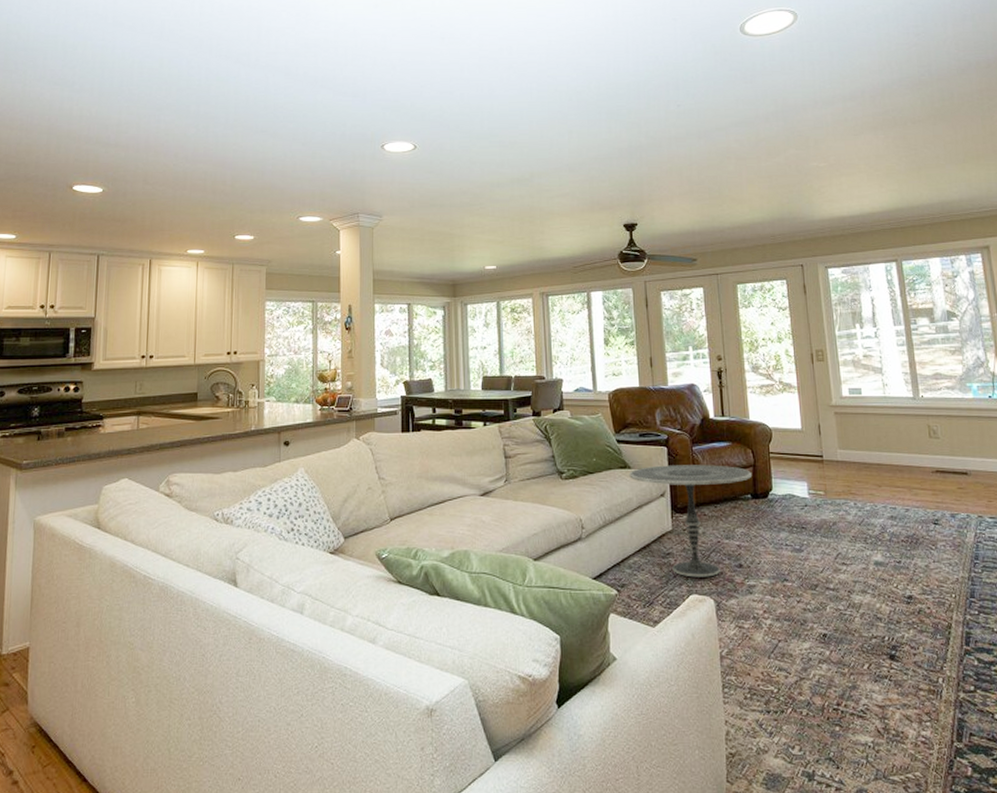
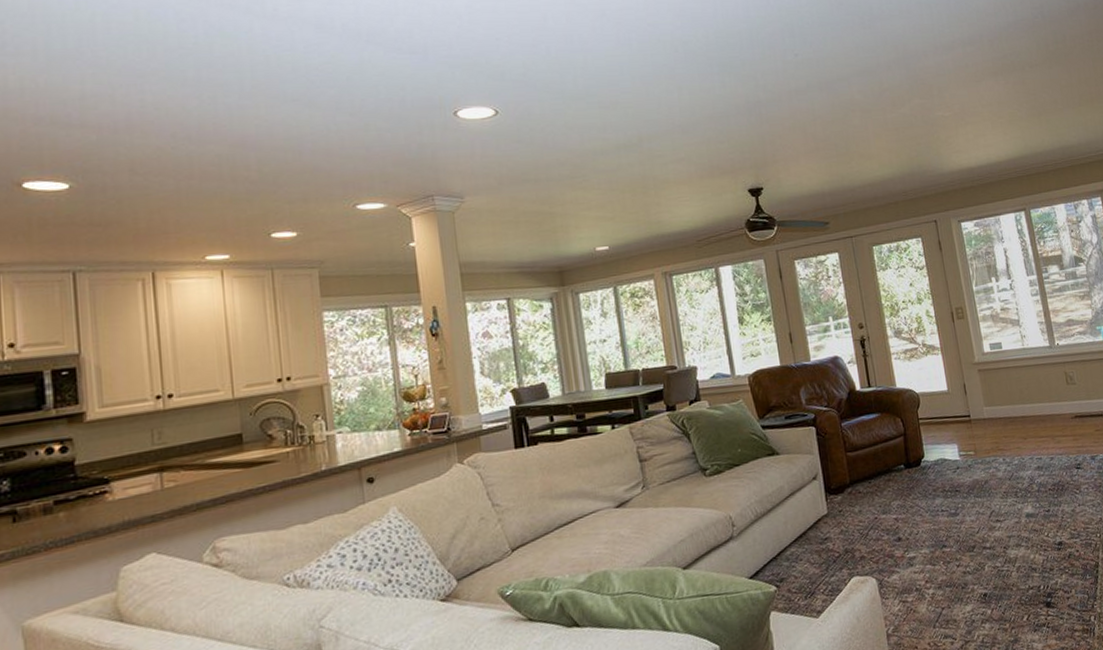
side table: present [628,465,753,577] -> none [777,438,904,560]

